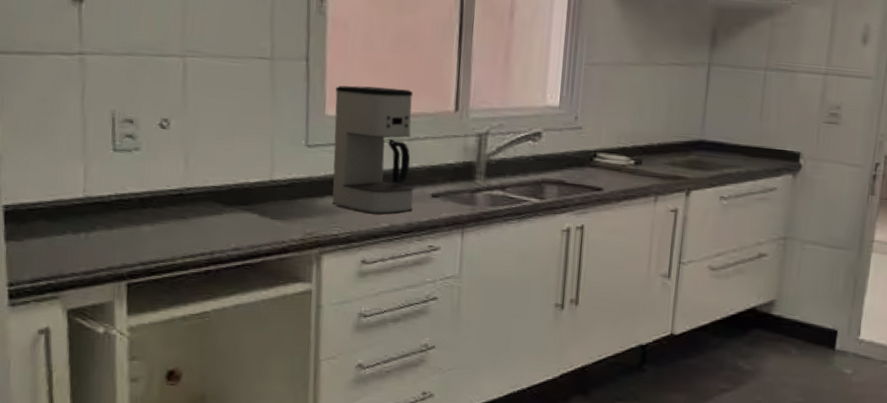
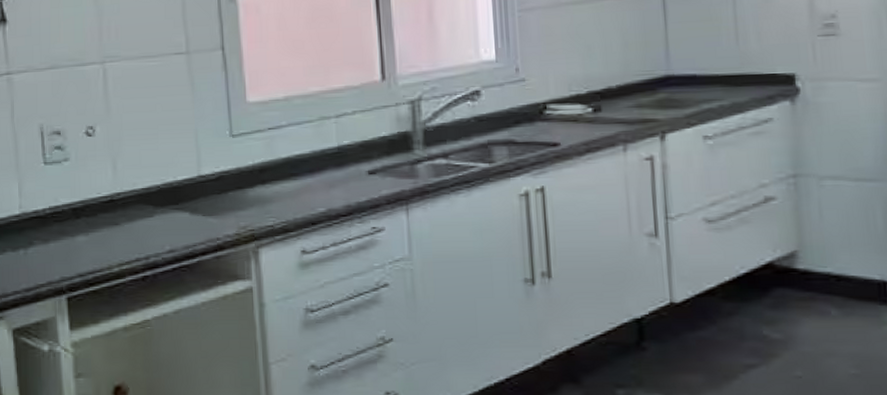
coffee maker: present [332,85,414,215] -> none [255,64,349,199]

